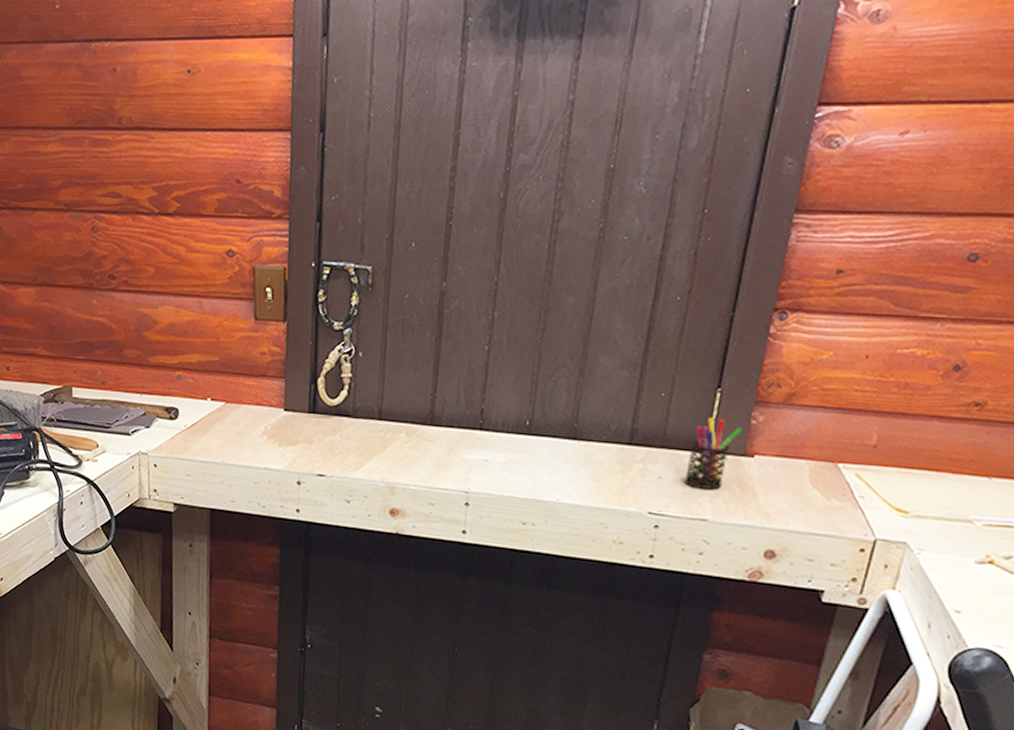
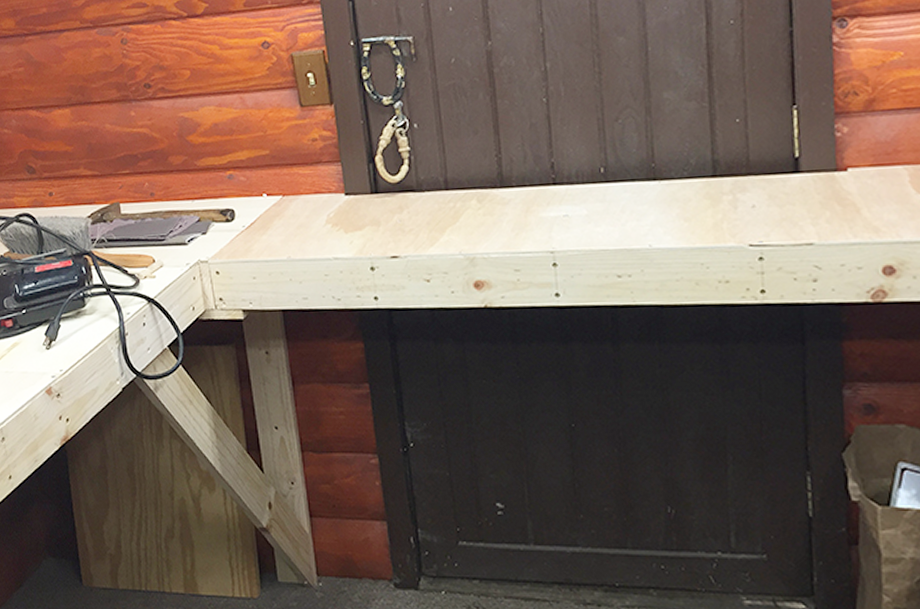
pen holder: present [684,417,743,490] -> none [778,136,829,212]

